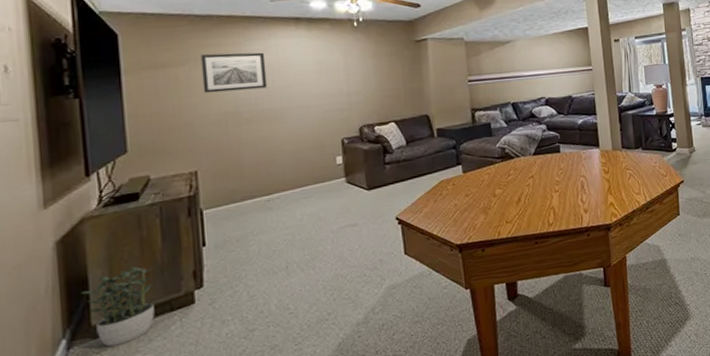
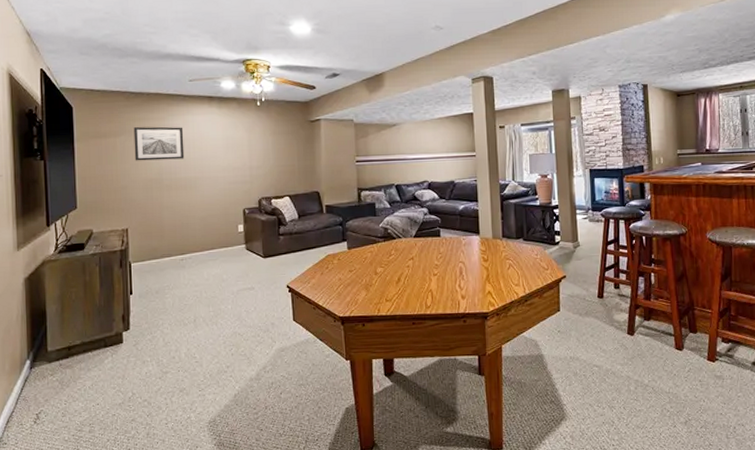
potted plant: present [81,266,155,347] -> none [41,305,93,371]

